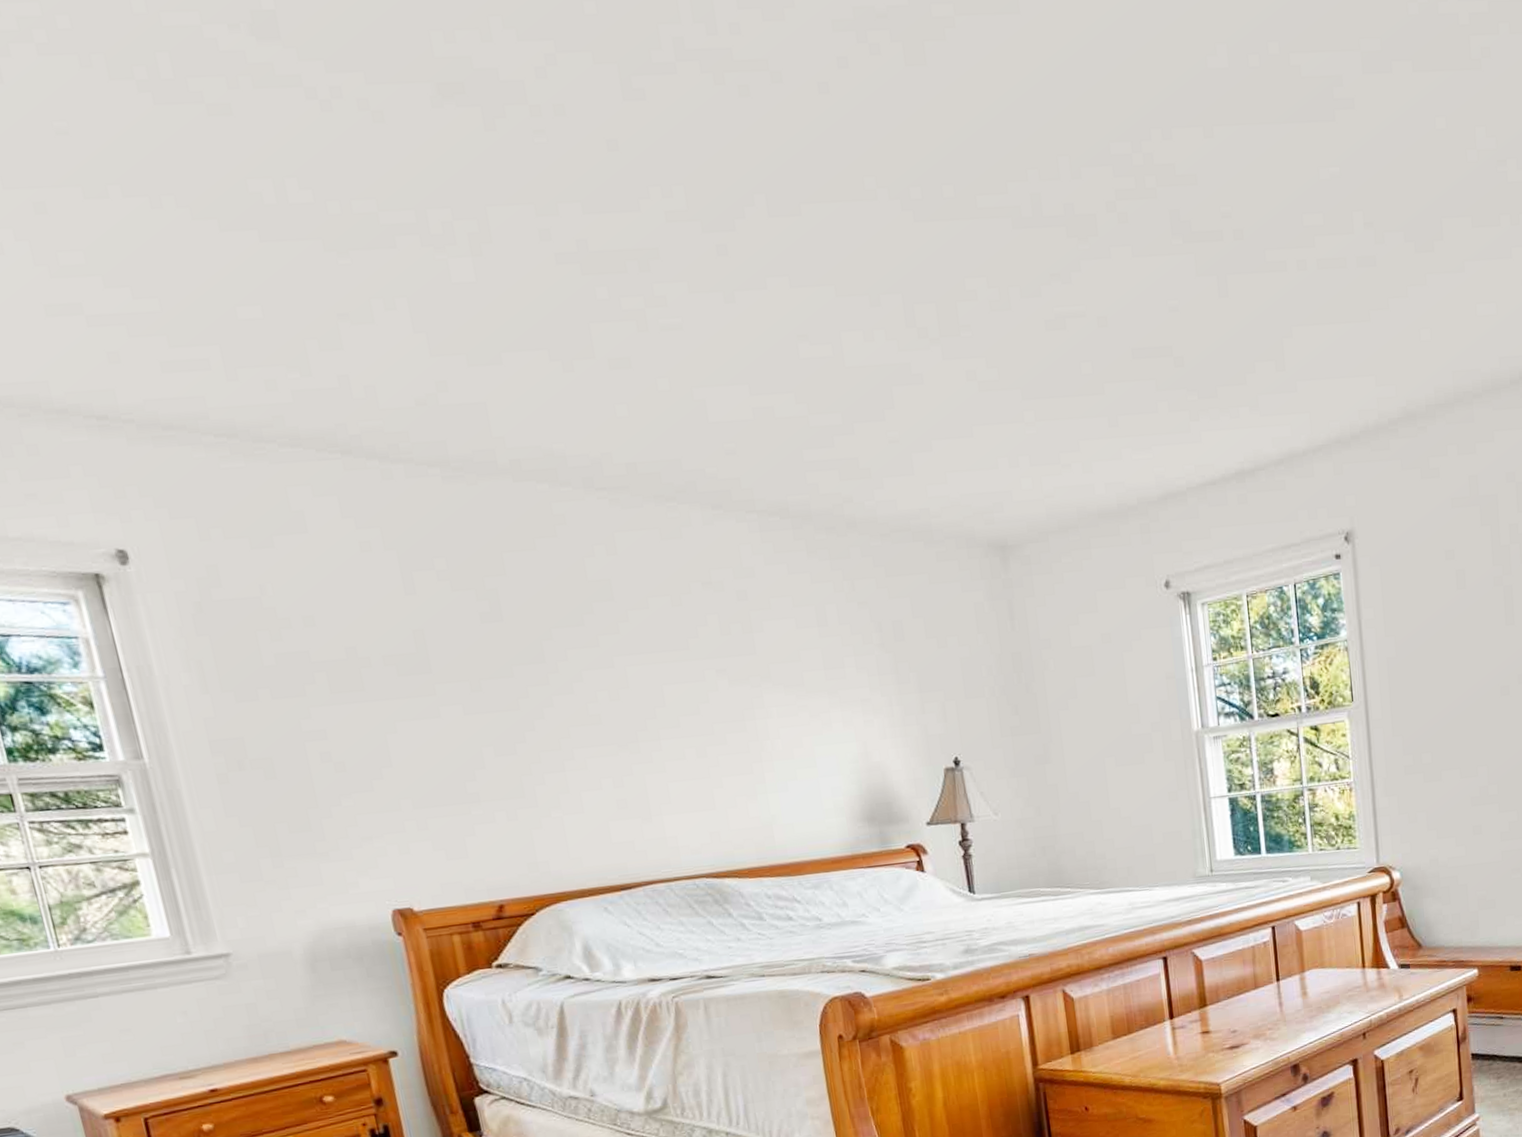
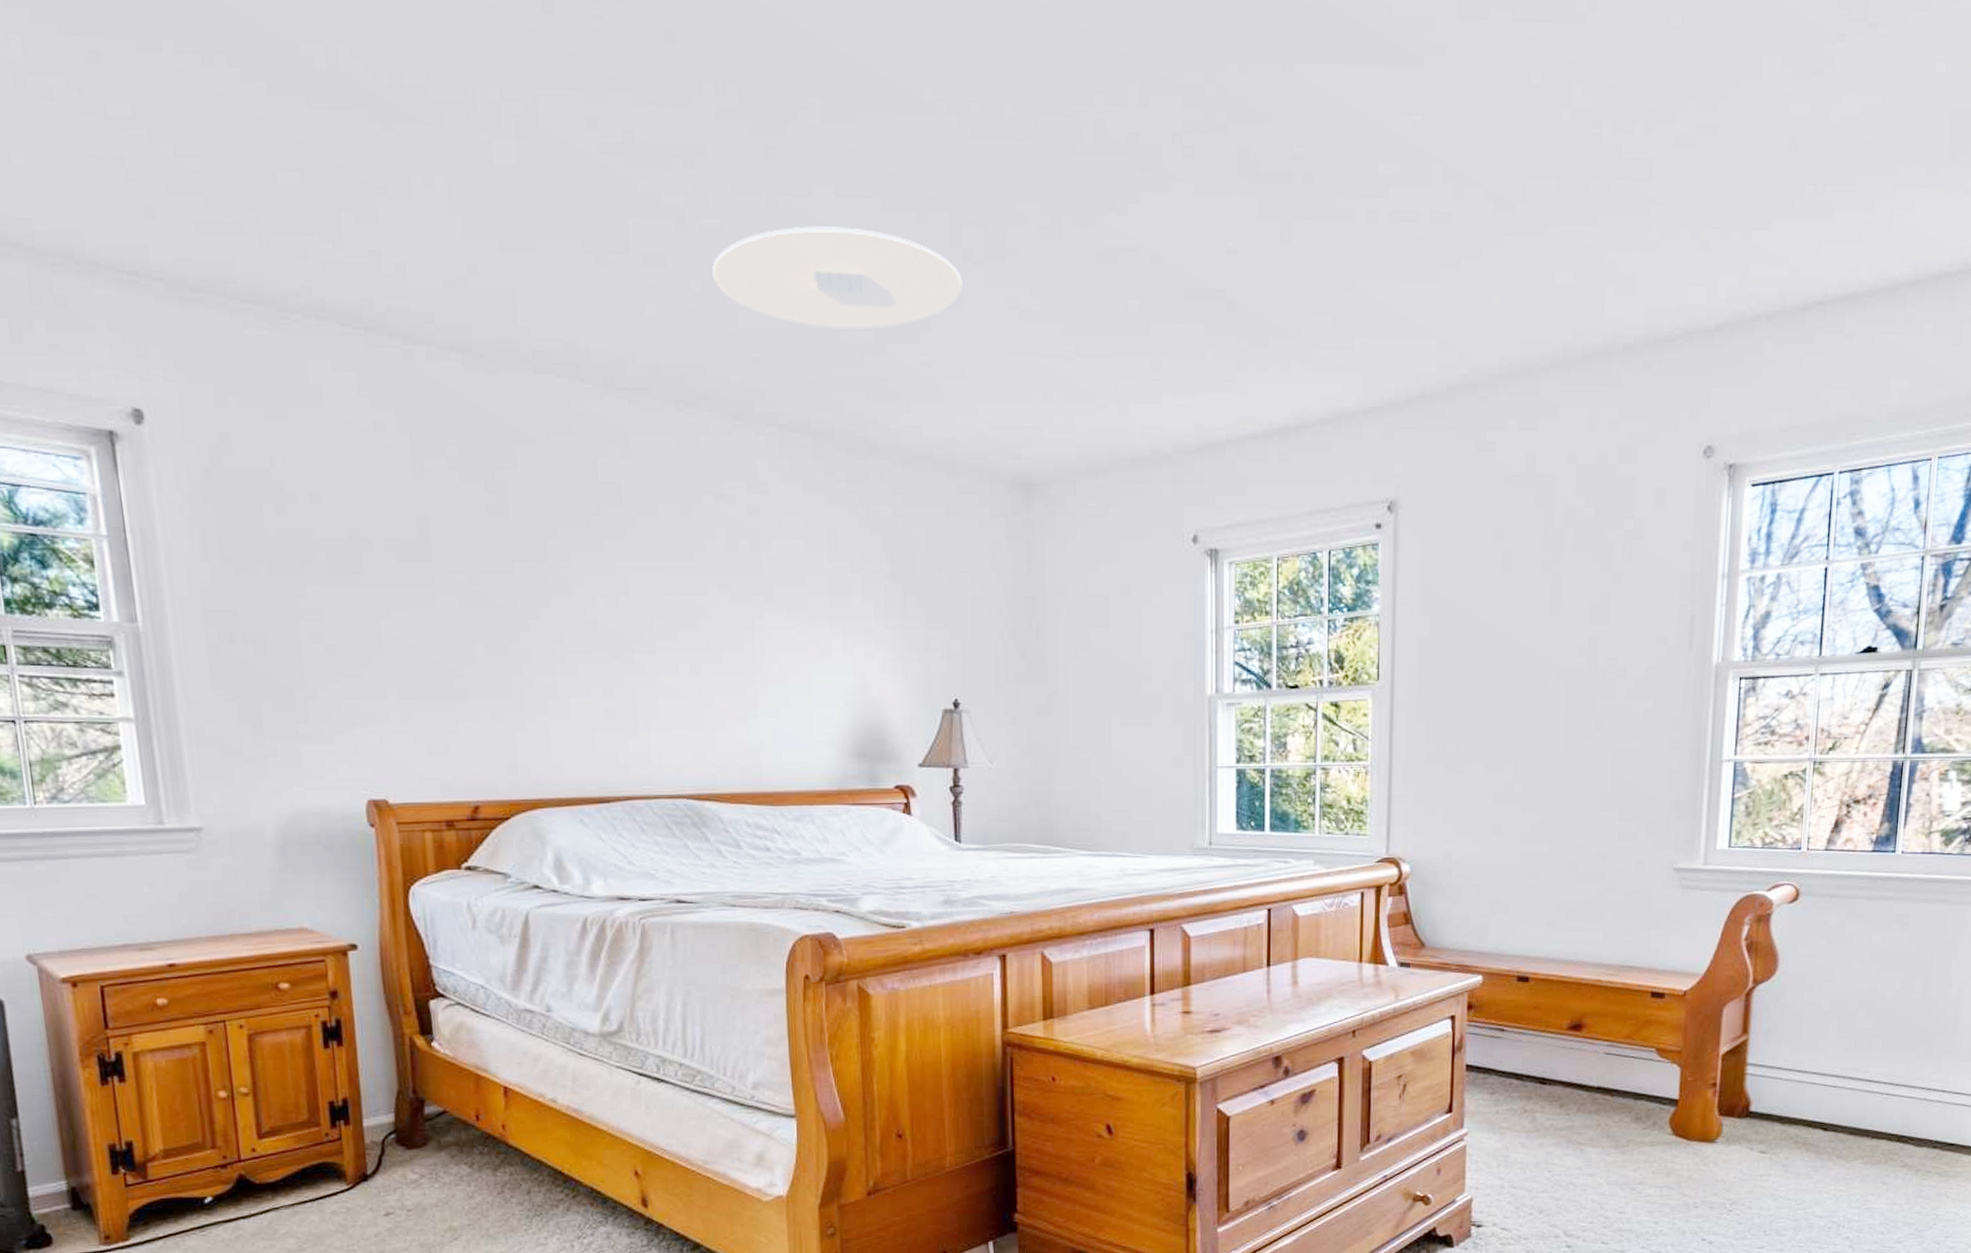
ceiling light: none [677,315,921,415] -> present [712,226,963,329]

